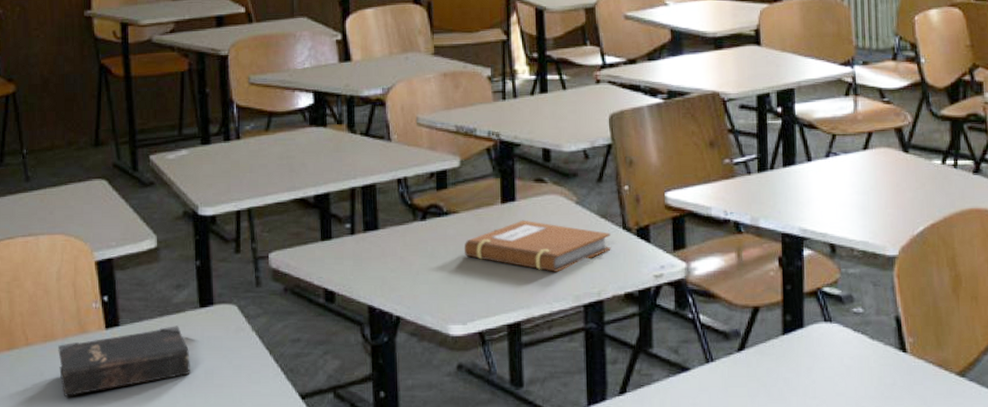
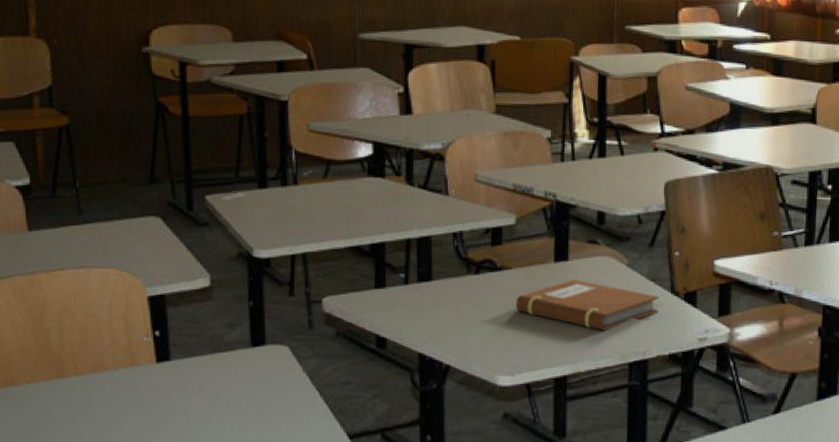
hardback book: present [58,326,190,396] -> none [108,363,240,426]

